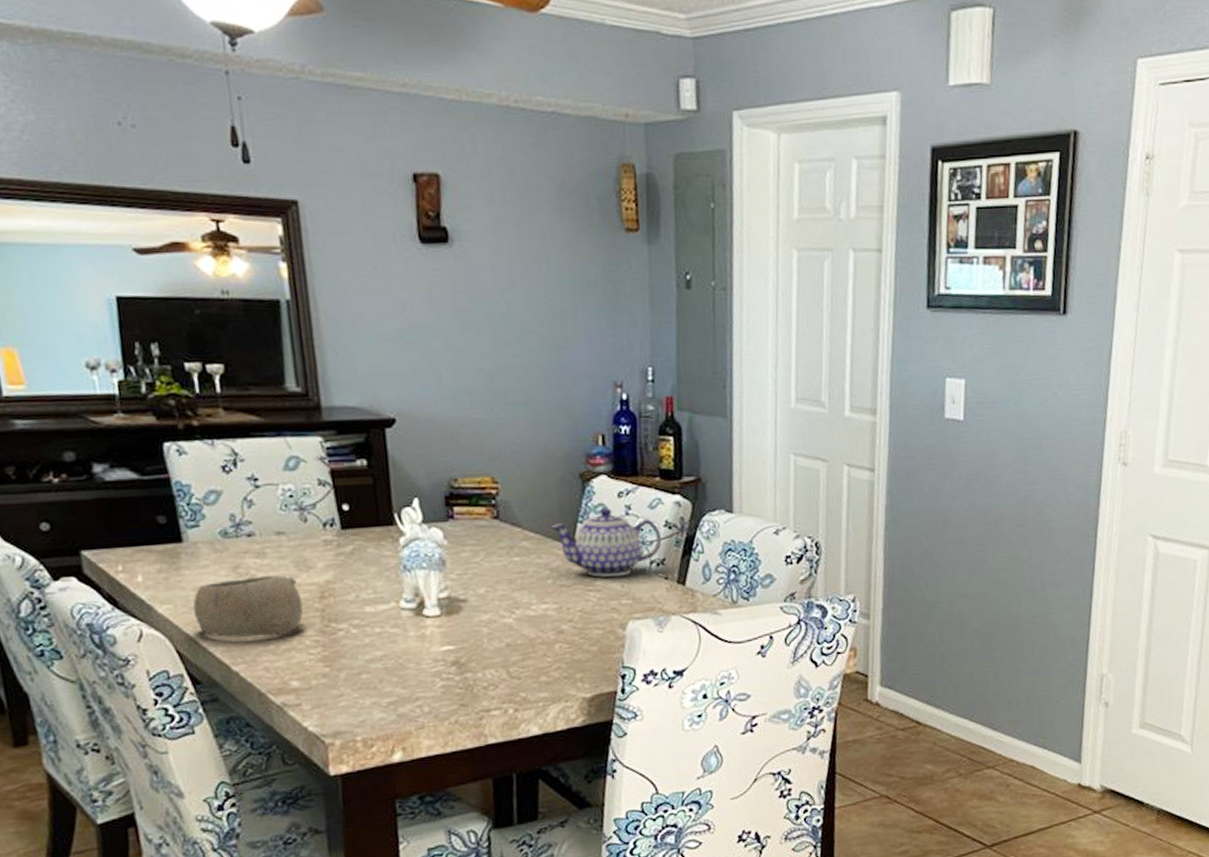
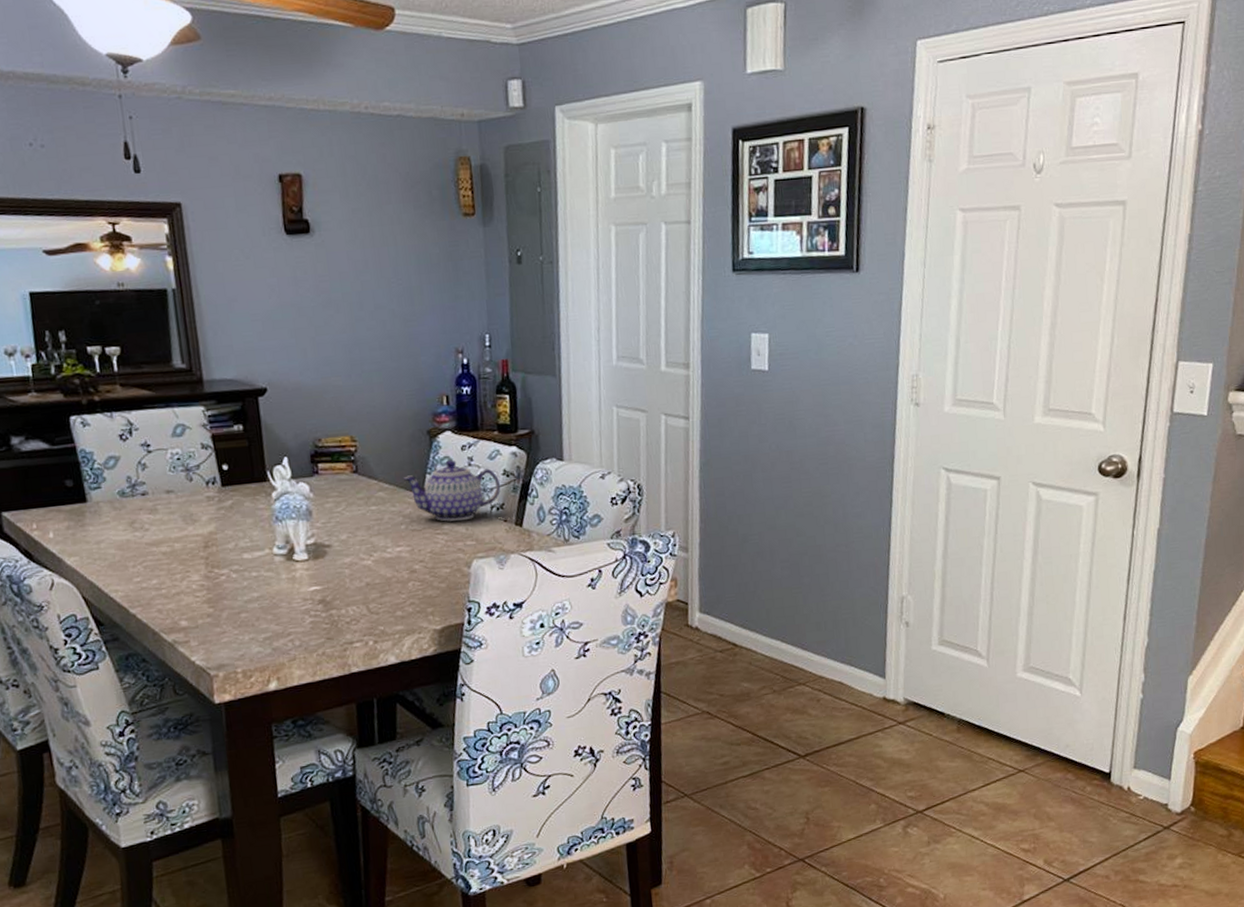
bowl: present [193,575,304,638] -> none [96,528,190,584]

